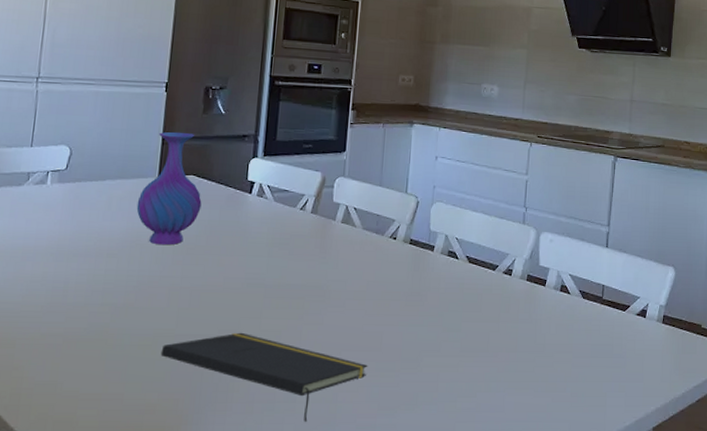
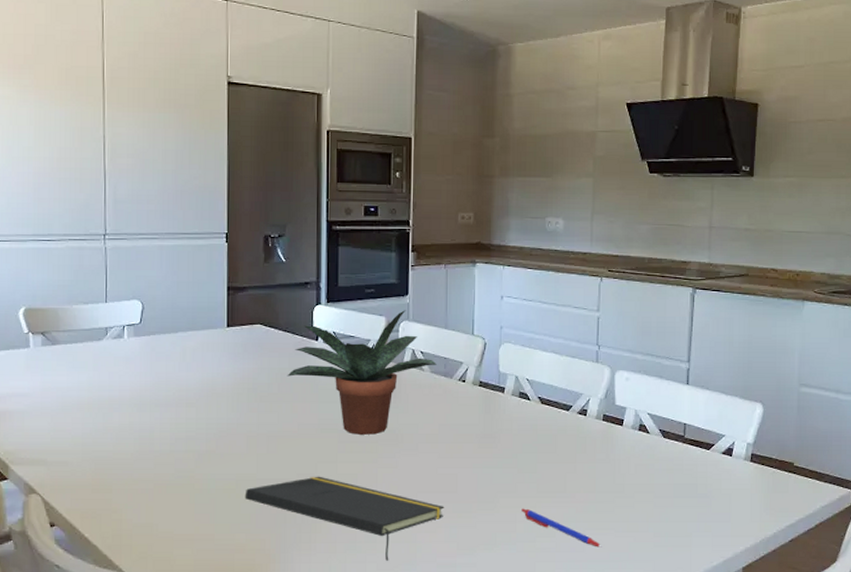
vase: present [136,131,202,246] -> none [209,282,271,394]
potted plant: none [216,166,369,290] -> present [287,310,437,435]
pen: none [444,367,521,408] -> present [522,508,602,547]

